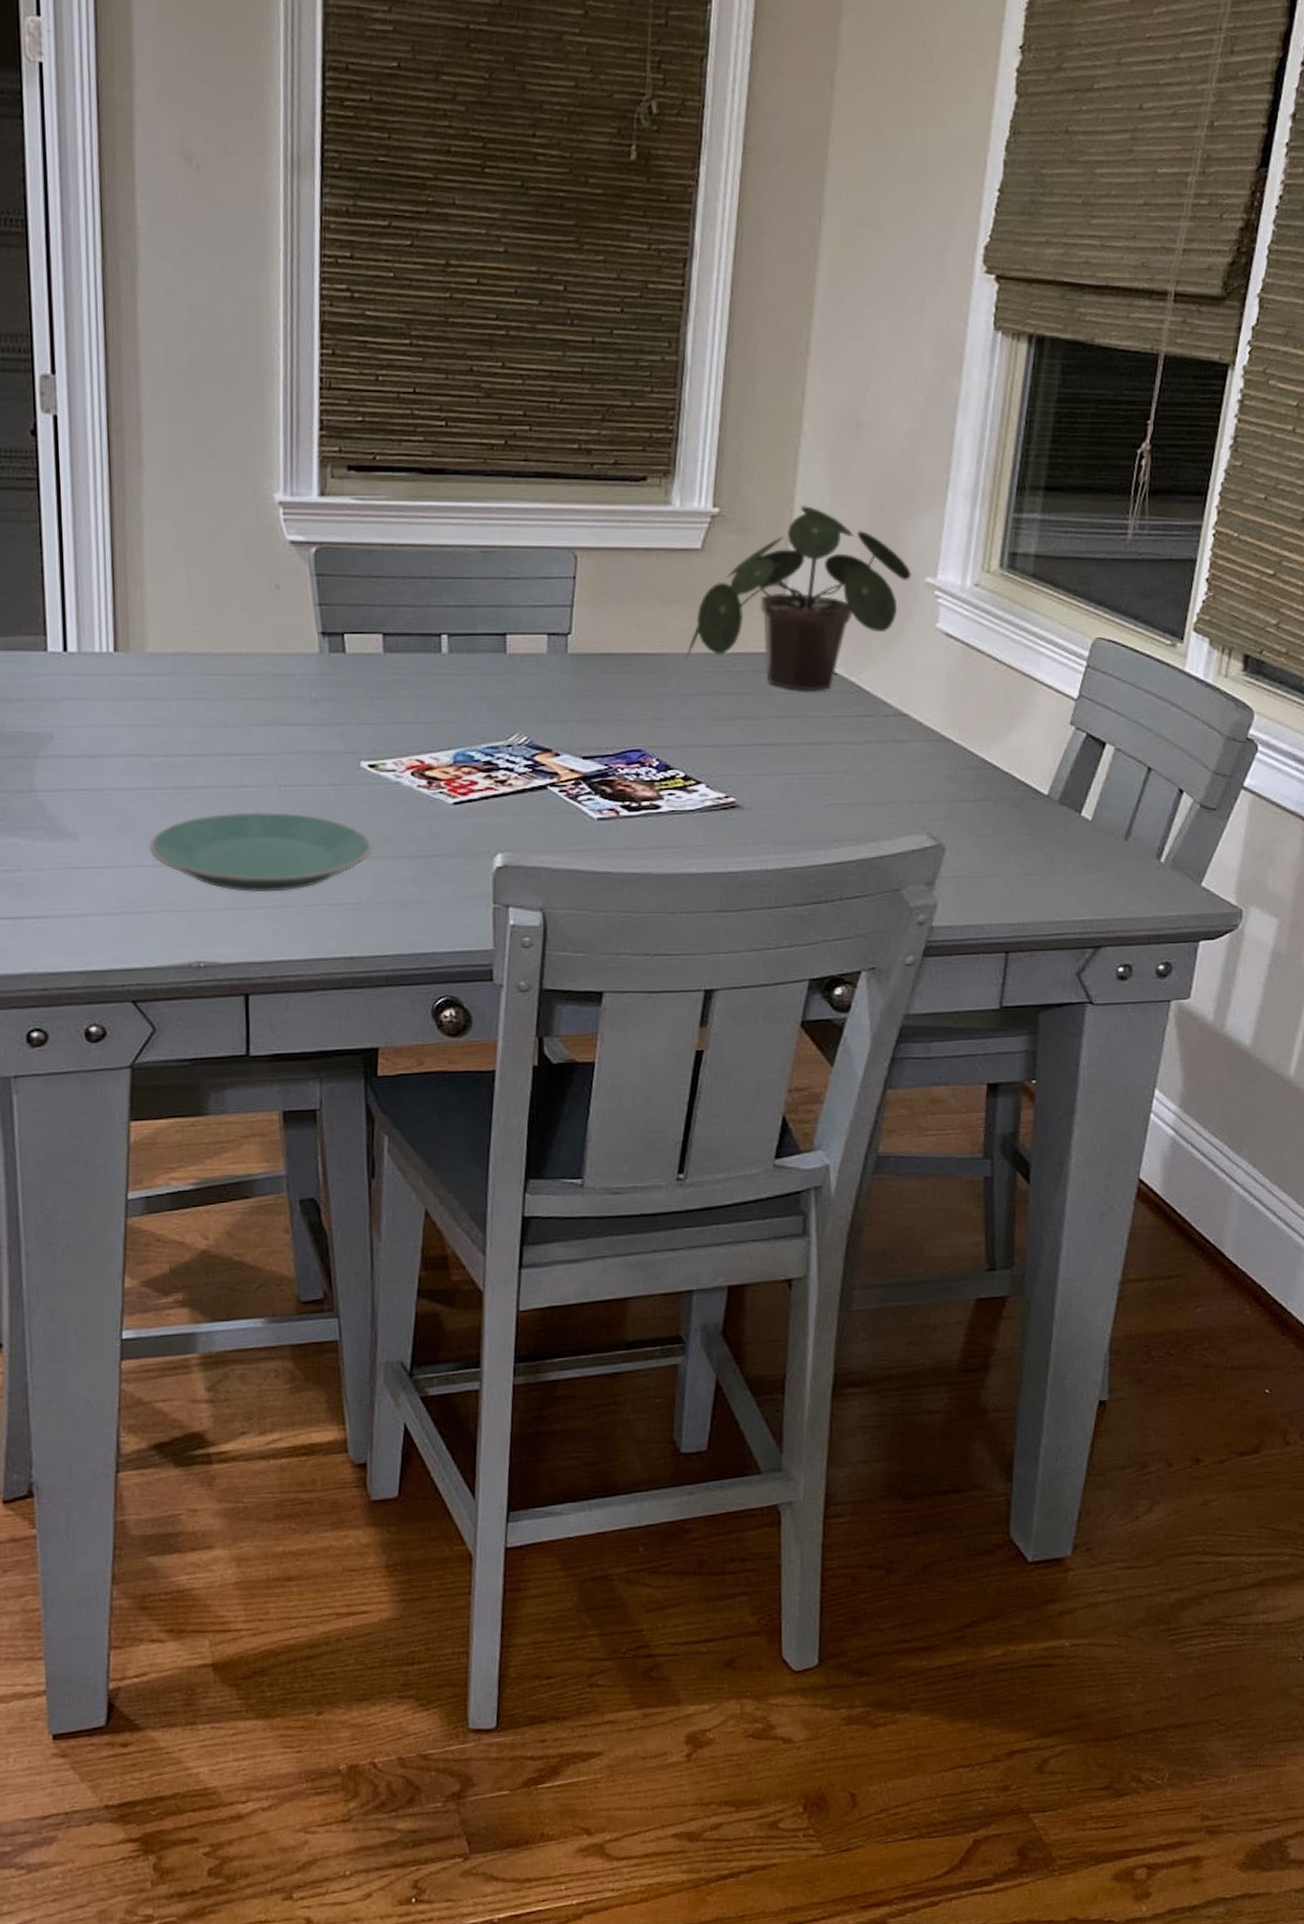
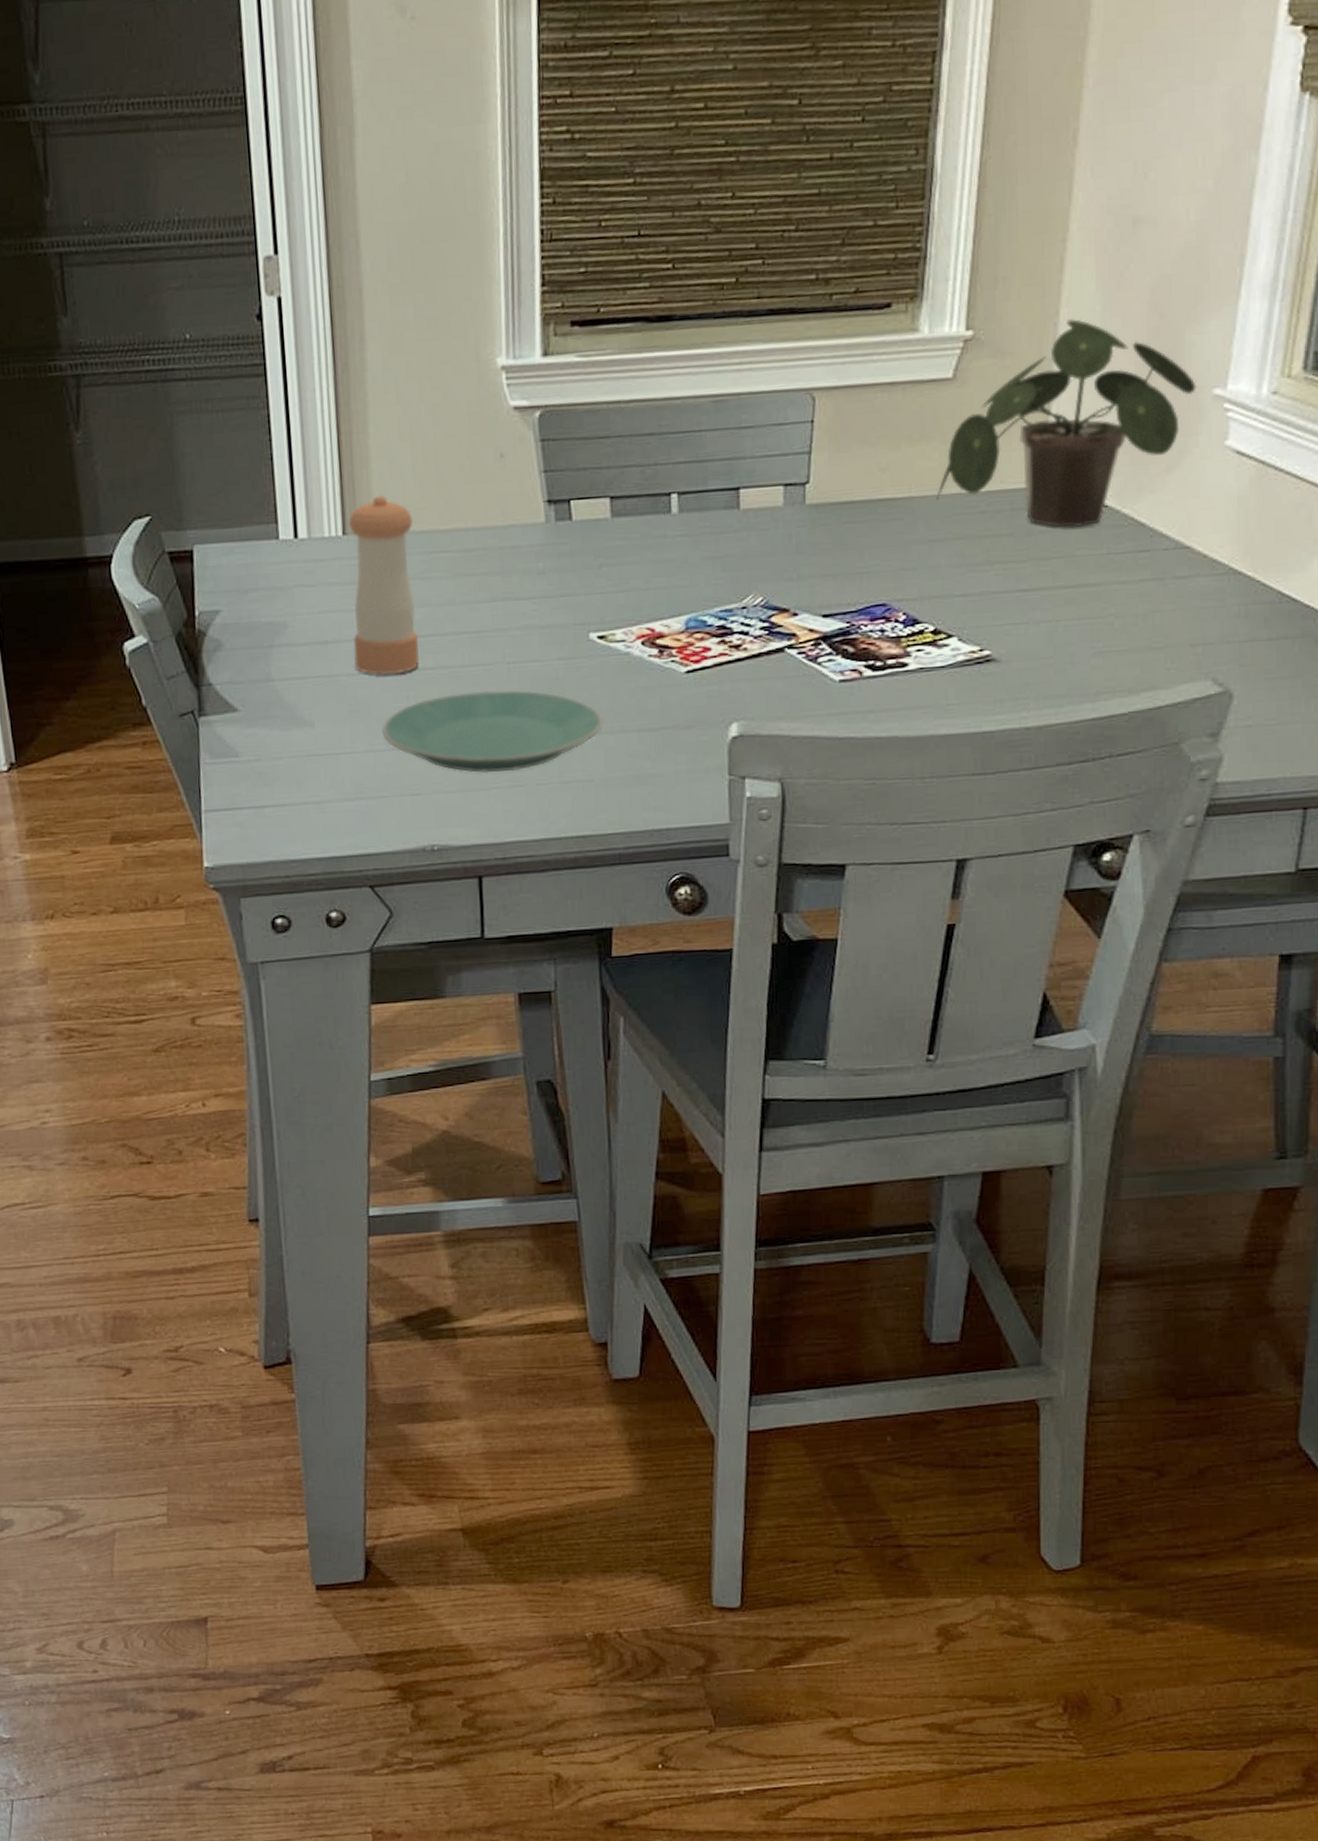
pepper shaker: none [120,615,191,792] -> present [348,495,420,675]

